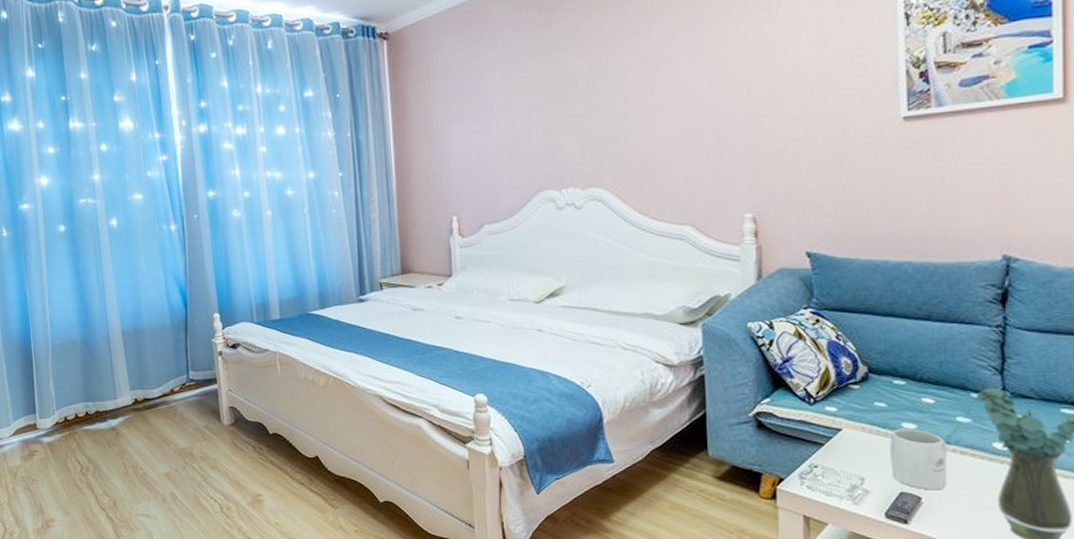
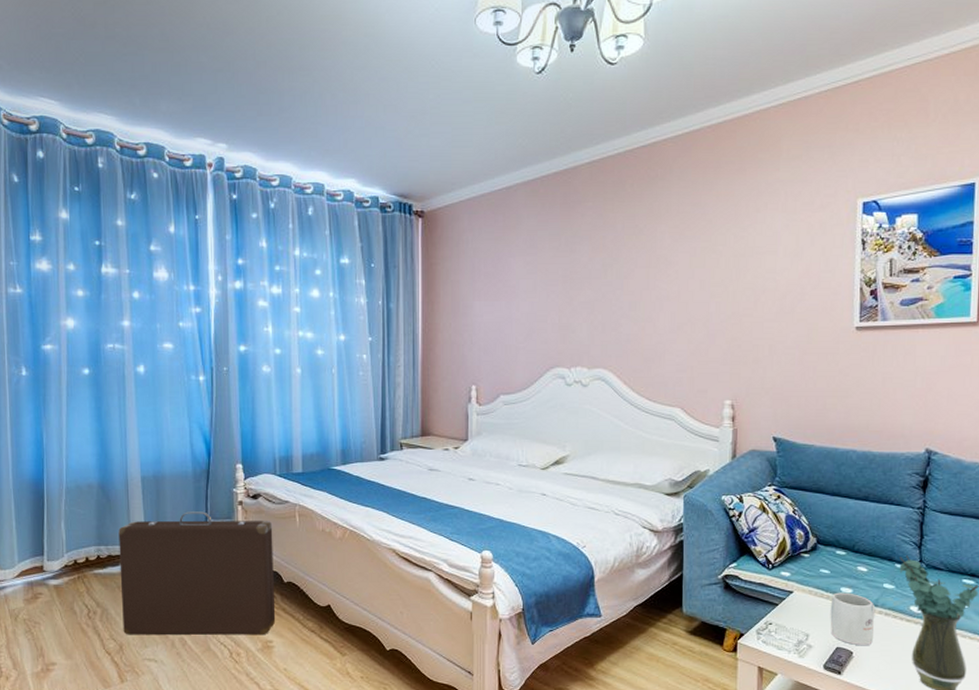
briefcase: none [104,364,264,491] -> present [118,511,276,635]

